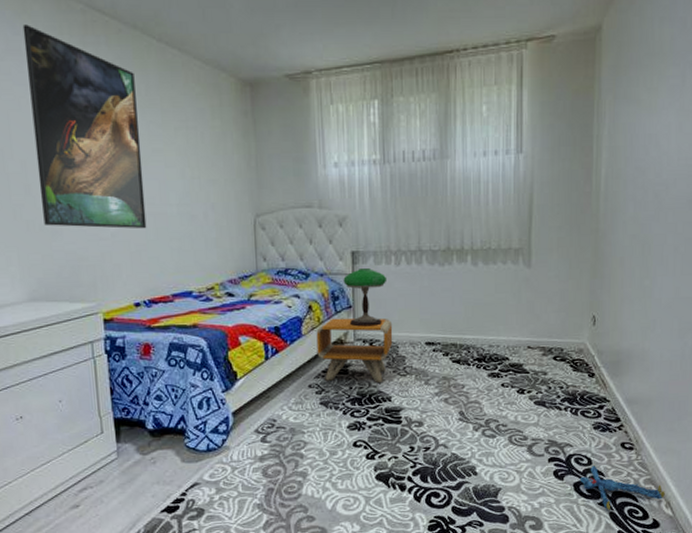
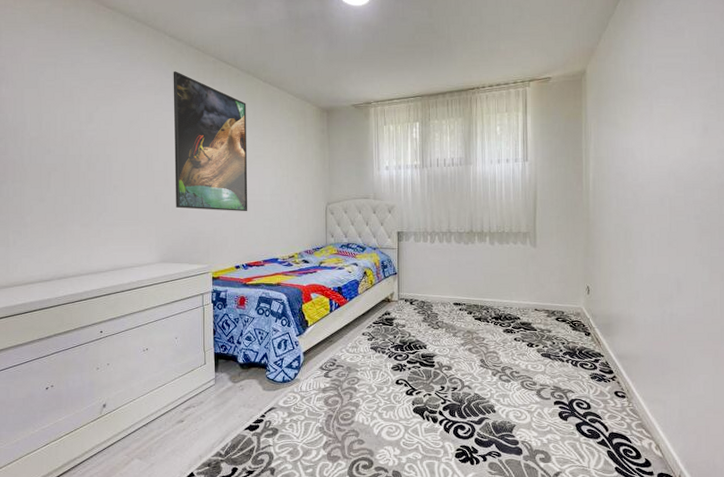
nightstand: present [316,318,393,382] -> none [369,282,428,333]
table lamp: present [343,268,388,327] -> none [391,245,425,289]
plush toy: present [580,464,665,510] -> none [581,409,654,449]

